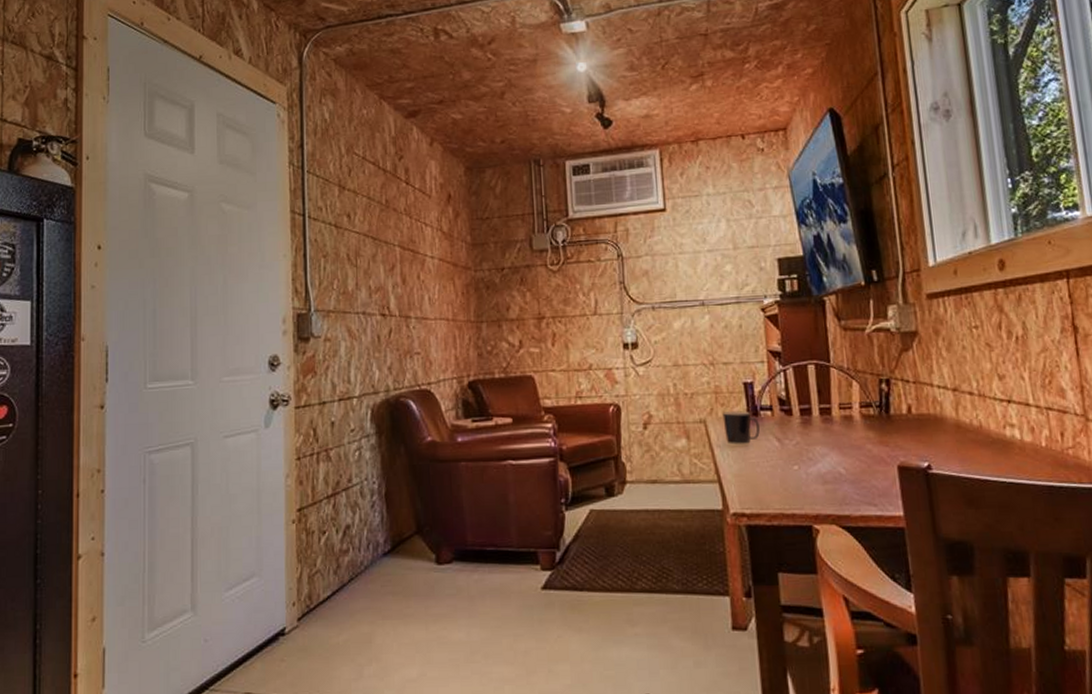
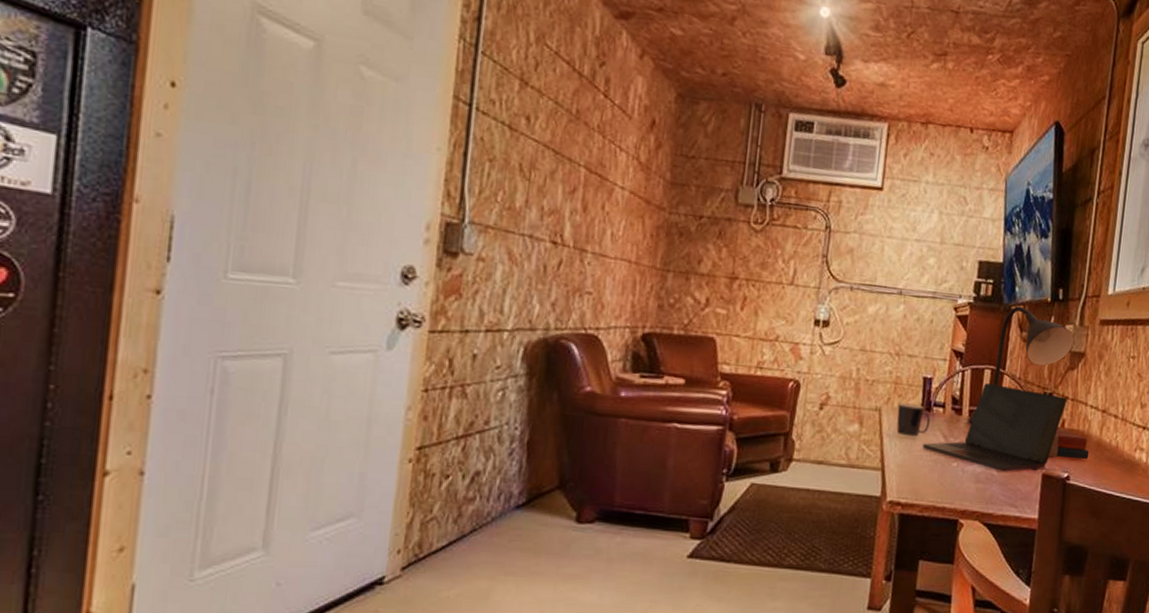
laptop: none [757,378,909,469] -> present [923,383,1068,472]
desk lamp: none [801,295,902,422] -> present [969,306,1075,423]
books: none [900,415,949,447] -> present [1049,428,1089,460]

